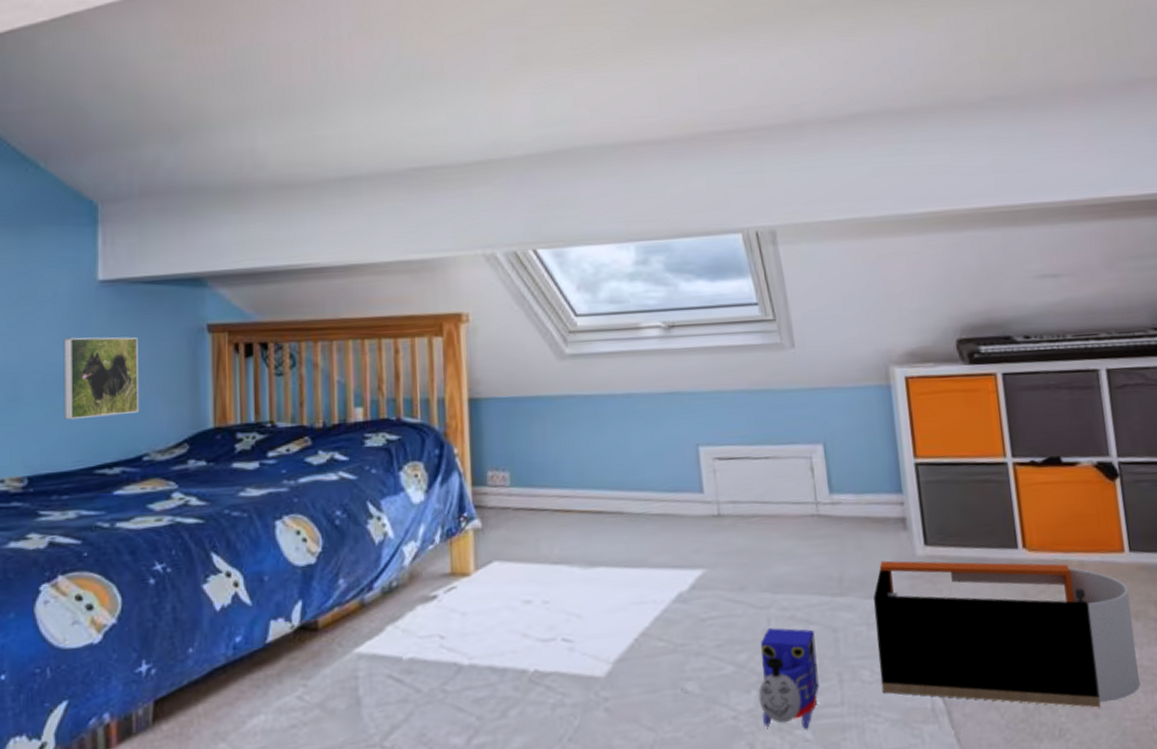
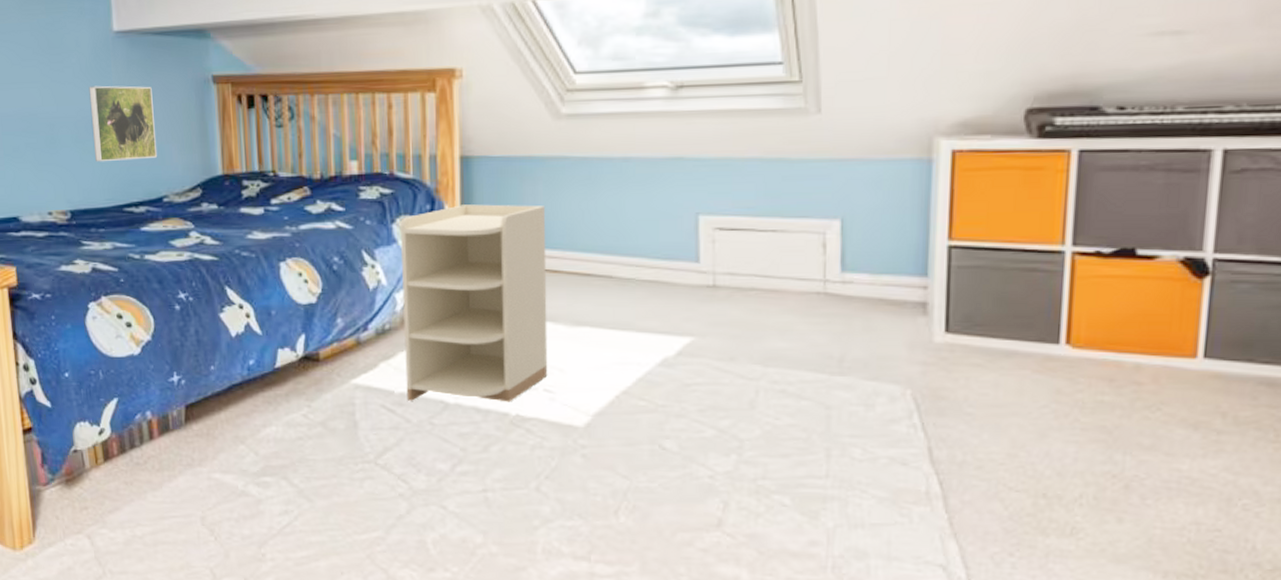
nightstand: none [408,444,566,667] -> present [400,204,548,402]
toy train: present [758,628,819,729] -> none [738,399,805,495]
storage bin: present [873,560,1140,708] -> none [872,344,1192,513]

